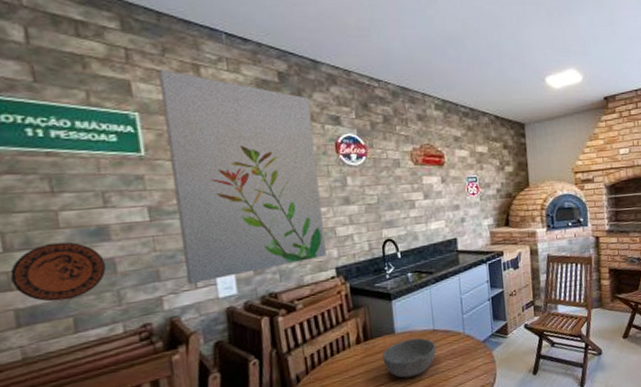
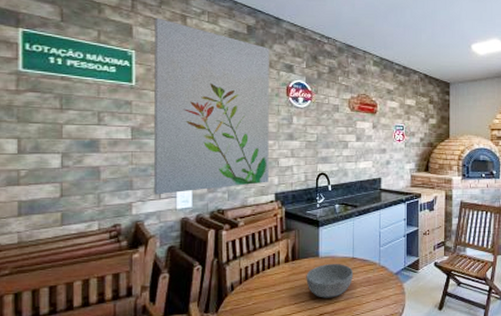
decorative plate: present [10,241,106,302] -> none [20,150,92,198]

